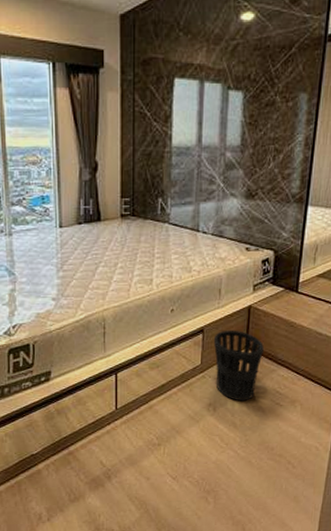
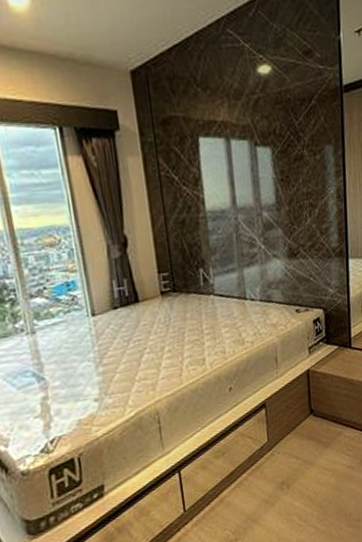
wastebasket: present [213,329,264,401] -> none [276,398,328,473]

